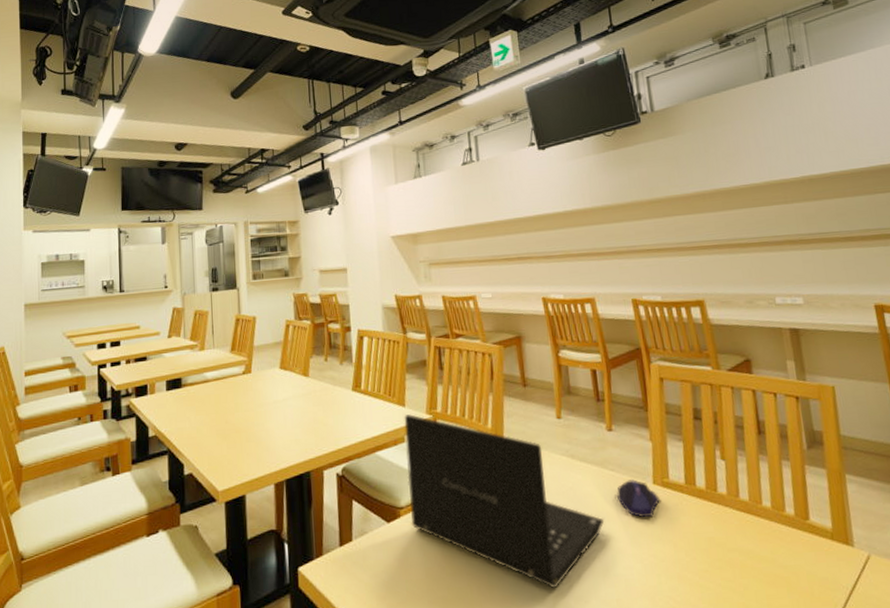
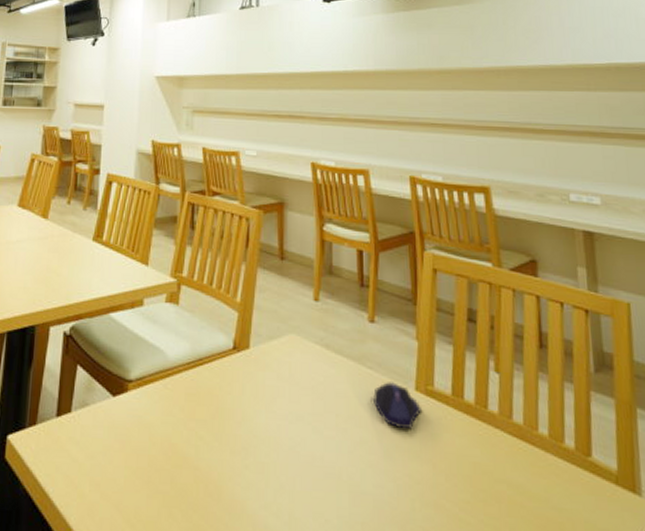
laptop: present [404,414,605,588] -> none [139,275,356,498]

